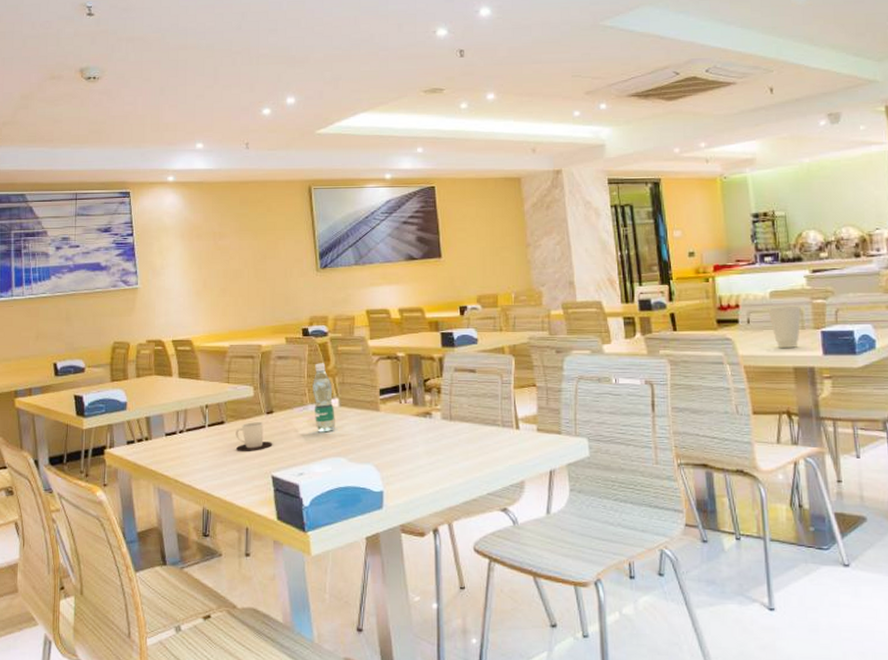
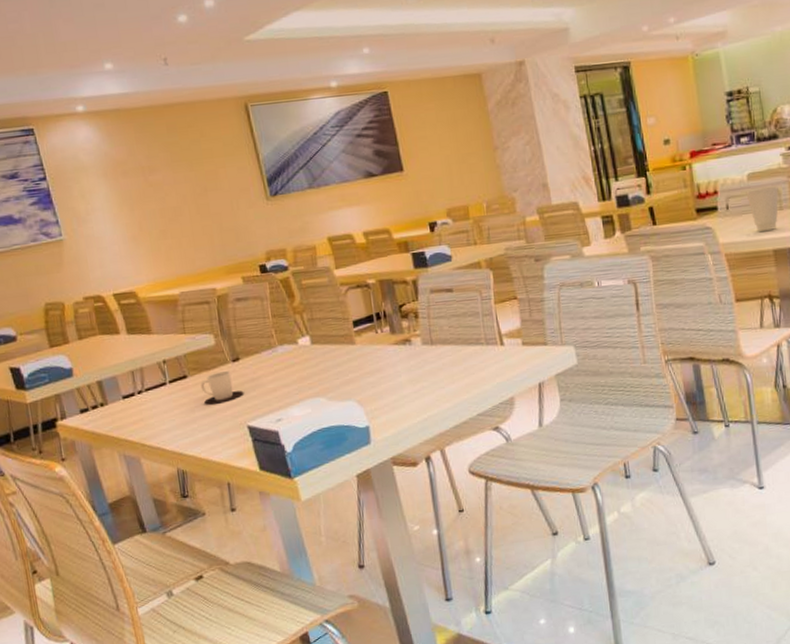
bottle: present [313,363,335,432] -> none [278,300,310,374]

